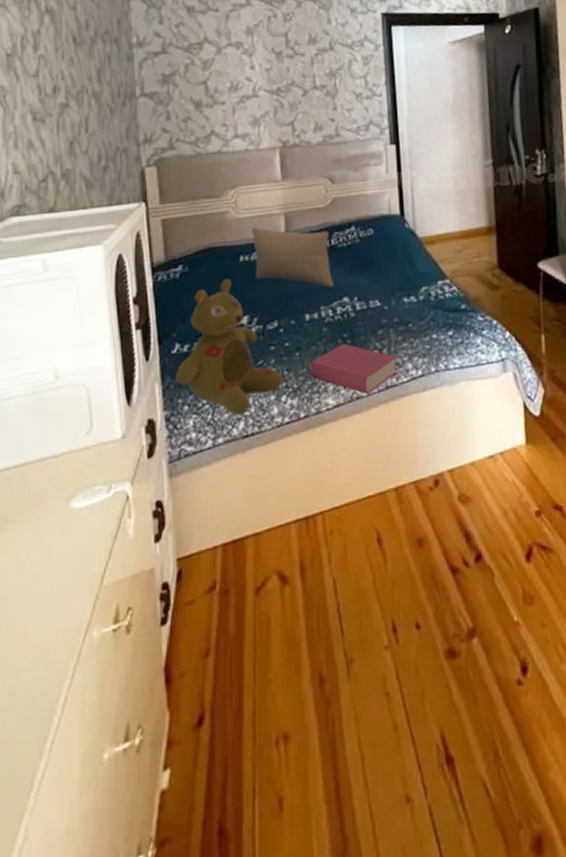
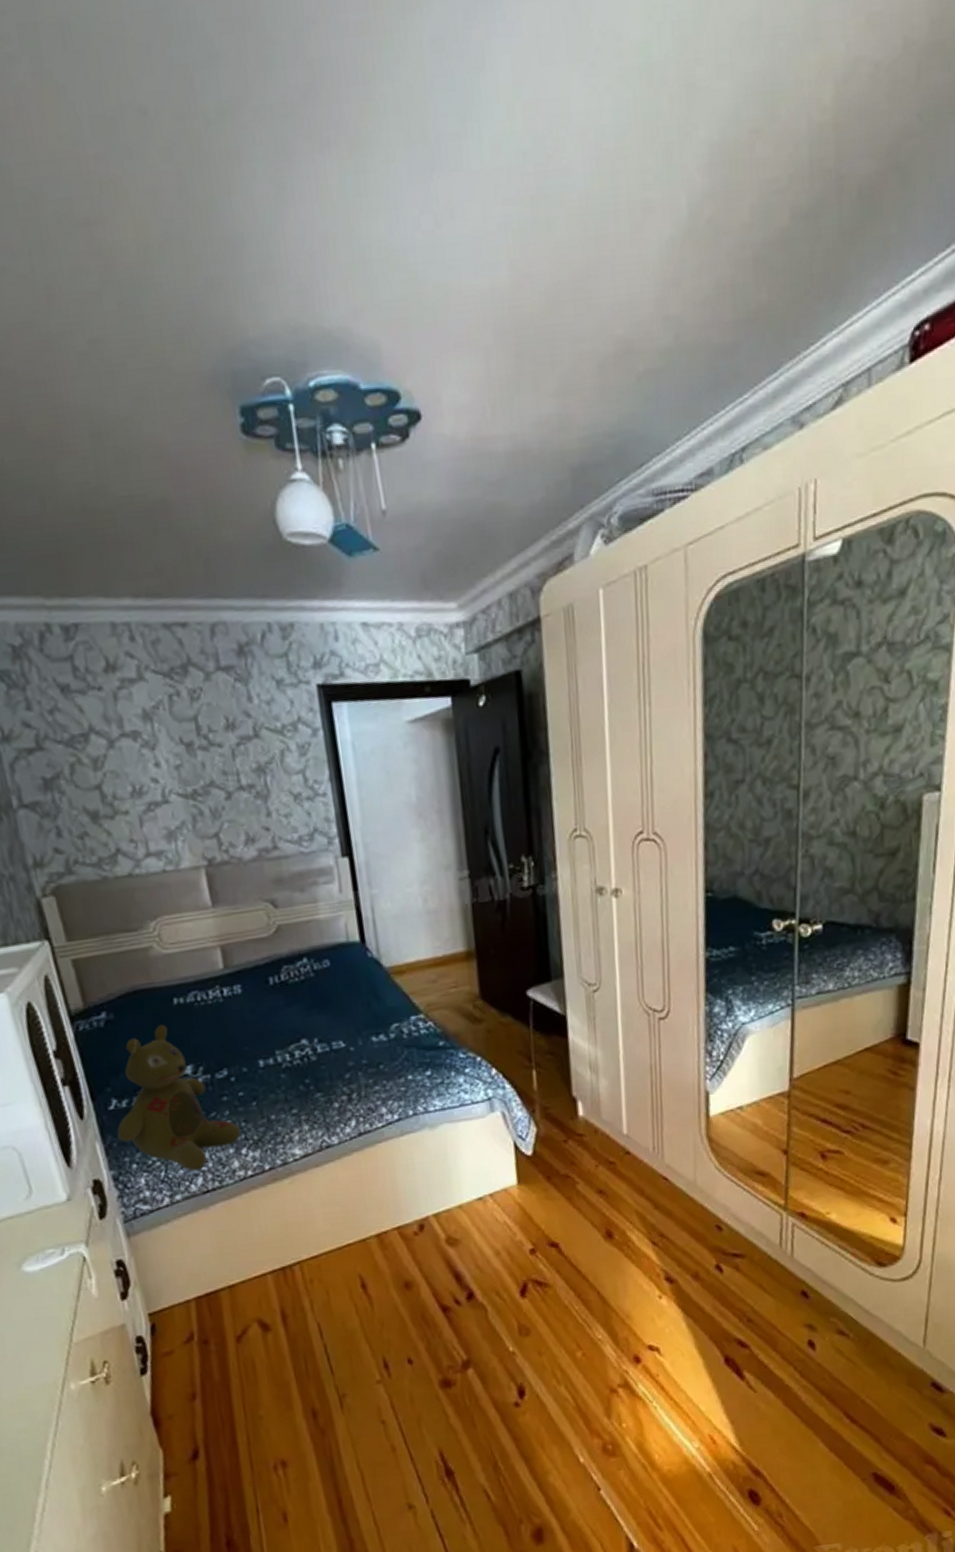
pillow: present [251,226,335,288] -> none [182,963,290,1030]
book: present [310,343,398,394] -> none [270,1089,371,1142]

